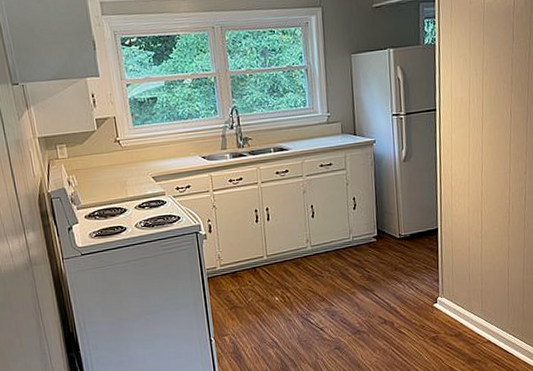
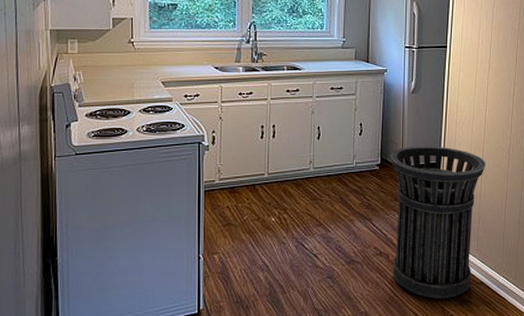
trash can: none [386,212,486,360] -> present [390,146,487,299]

